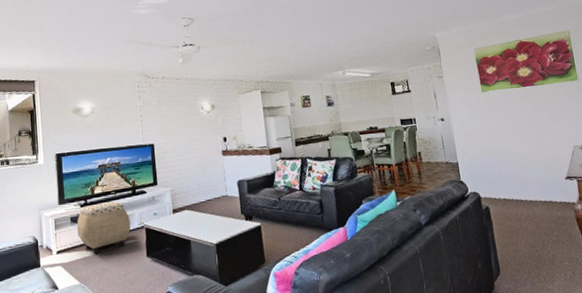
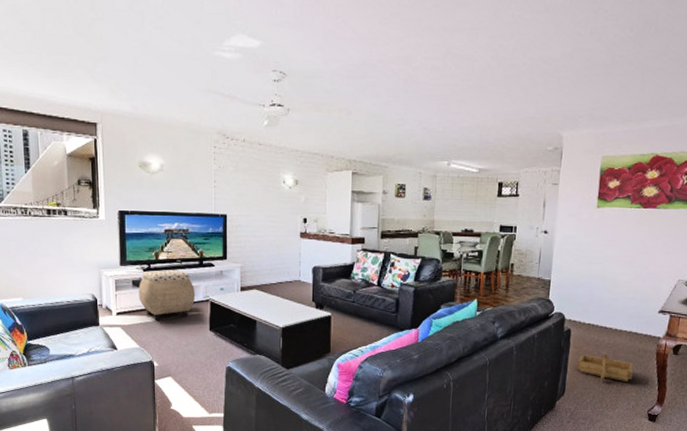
wooden boat: none [504,224,561,254] -> present [577,352,634,382]

